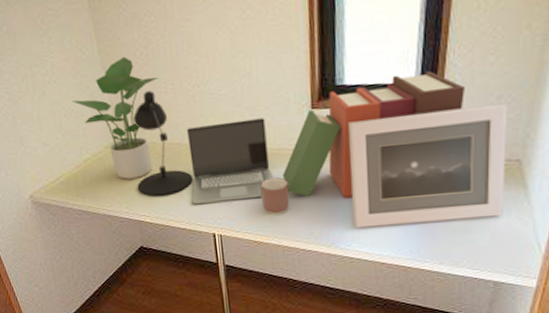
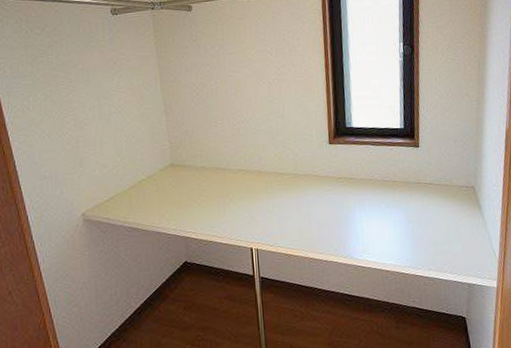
potted plant: present [72,56,159,179] -> none [134,95,211,199]
desk lamp: present [133,91,193,196] -> none [187,124,235,214]
laptop: present [187,118,273,204] -> none [232,149,301,221]
mug: present [260,176,290,215] -> none [290,197,314,230]
books: present [282,71,465,197] -> none [307,120,434,215]
picture frame: present [348,103,508,228] -> none [356,145,468,241]

